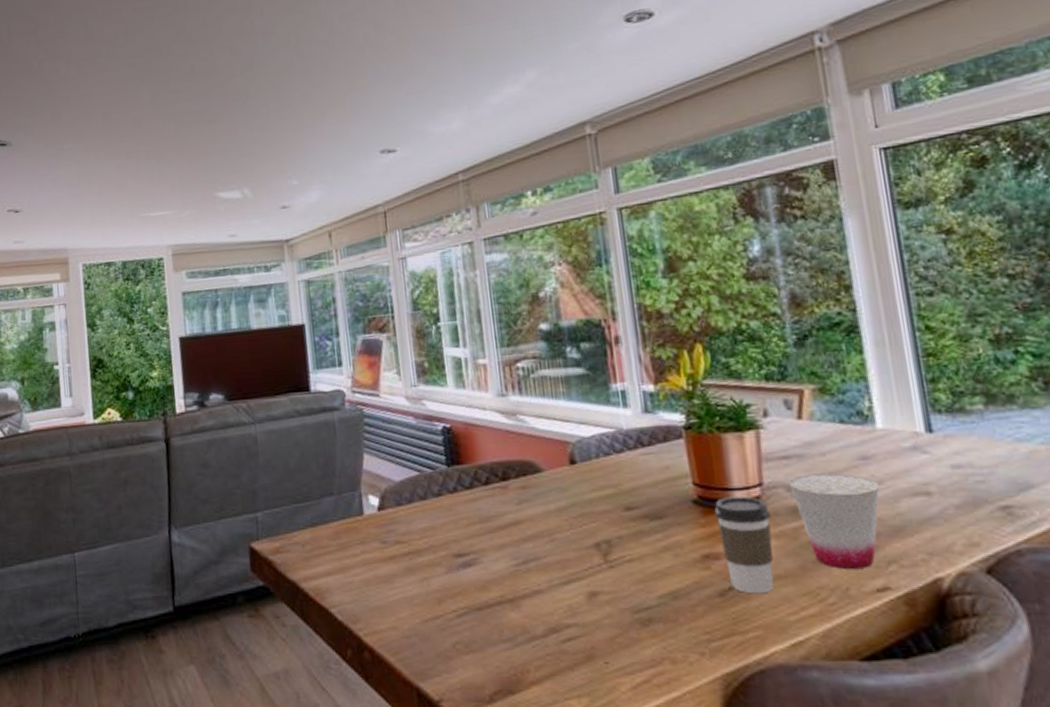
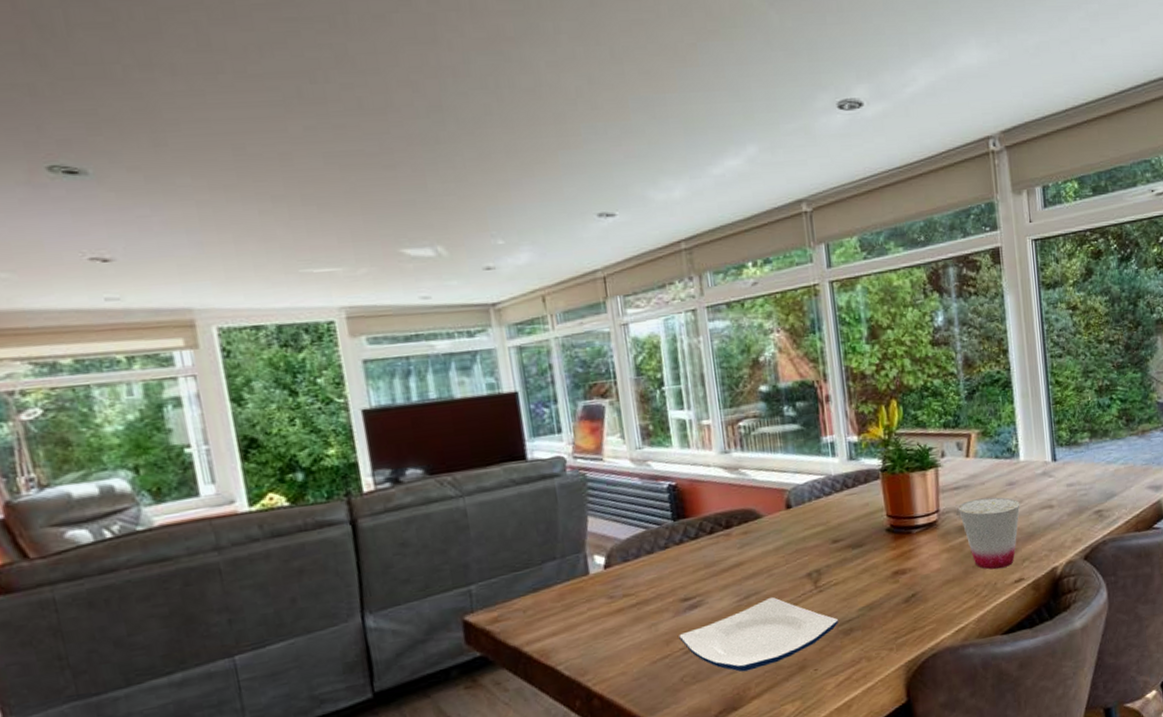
plate: none [451,567,634,650] -> present [679,597,838,672]
coffee cup: present [714,496,774,594] -> none [902,521,945,597]

